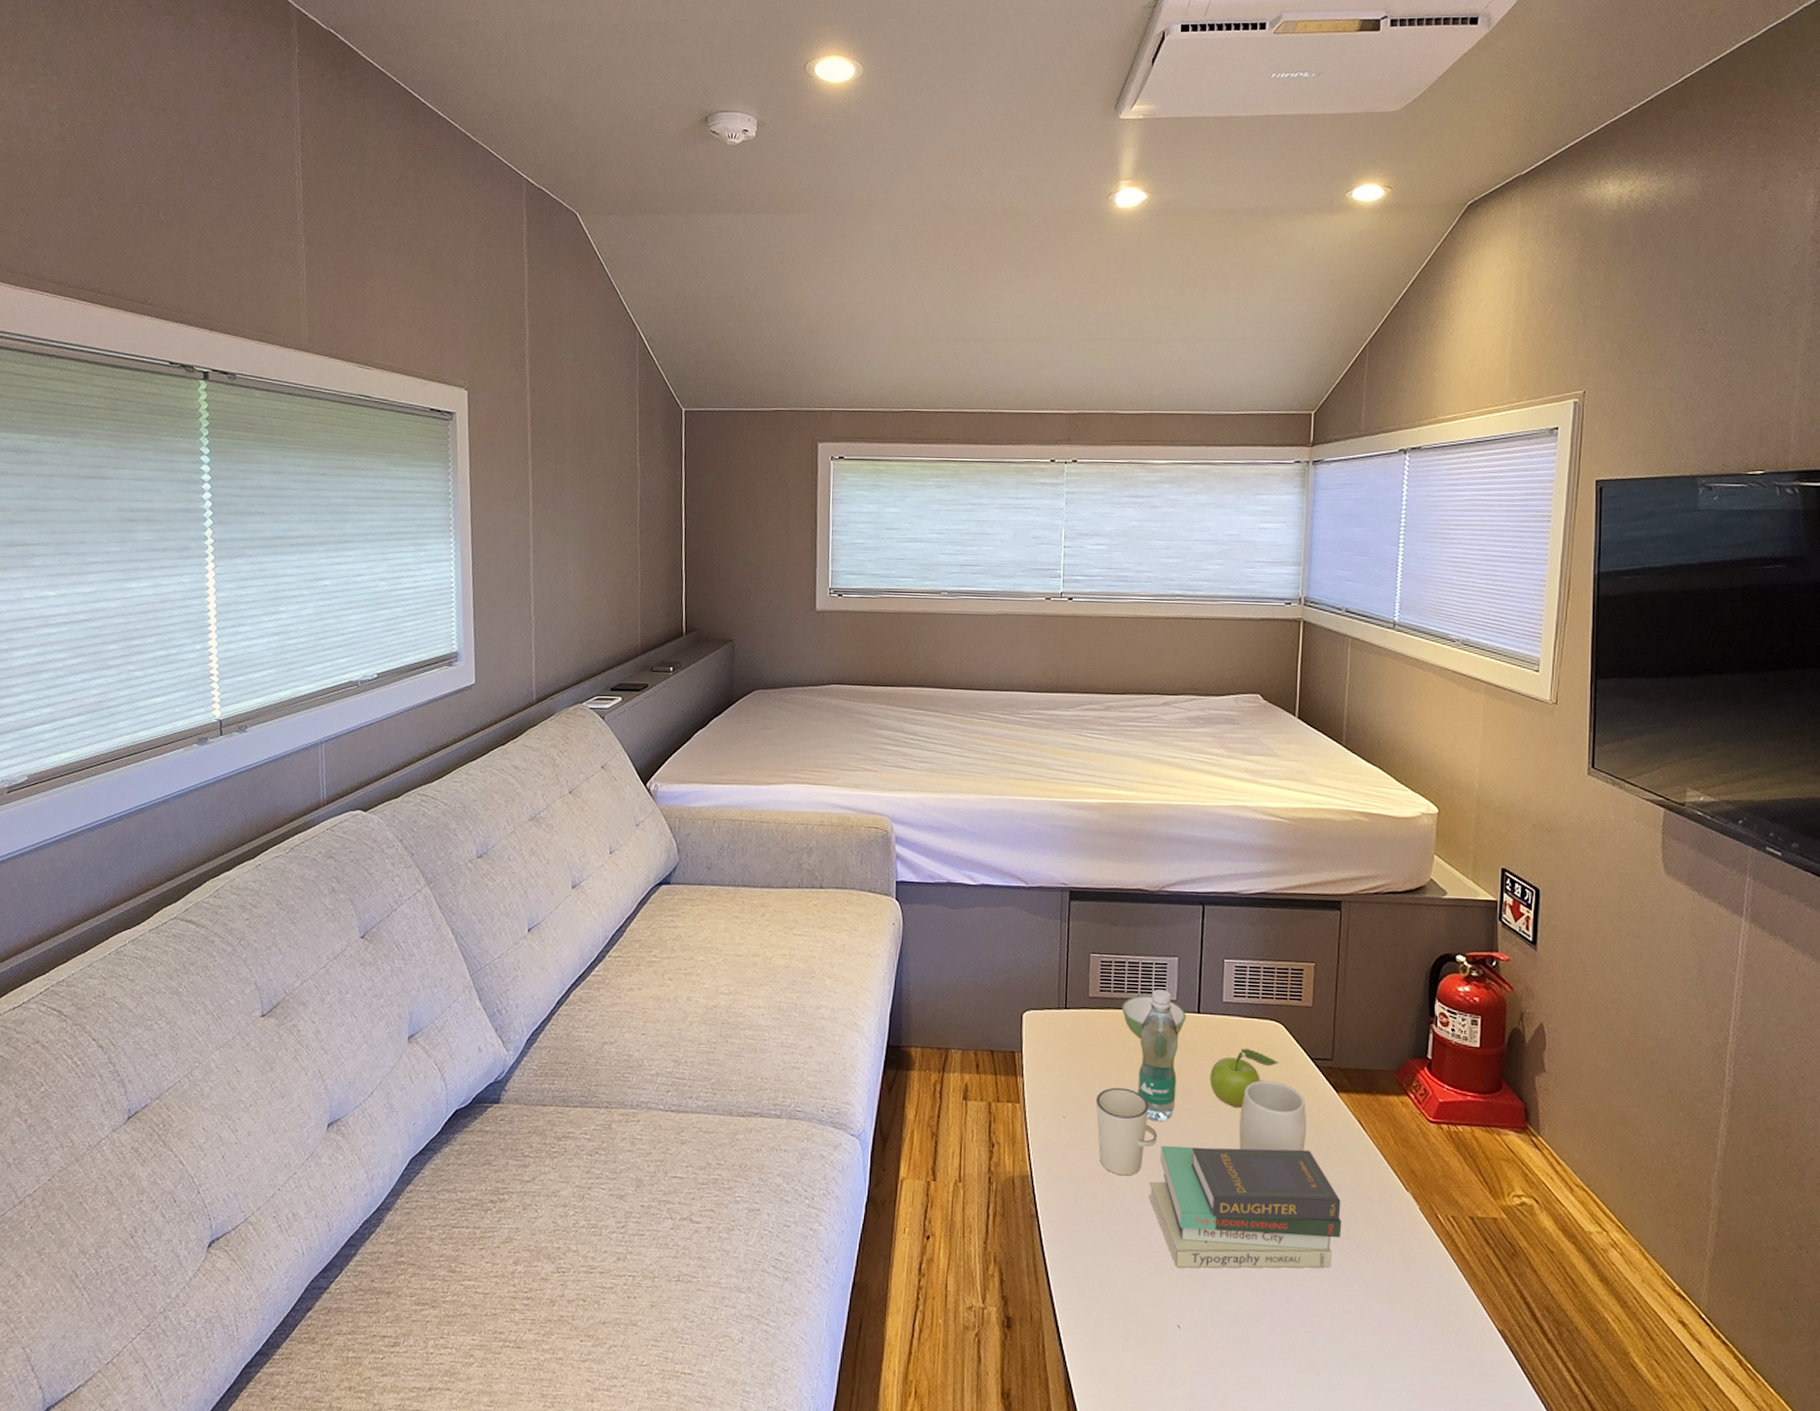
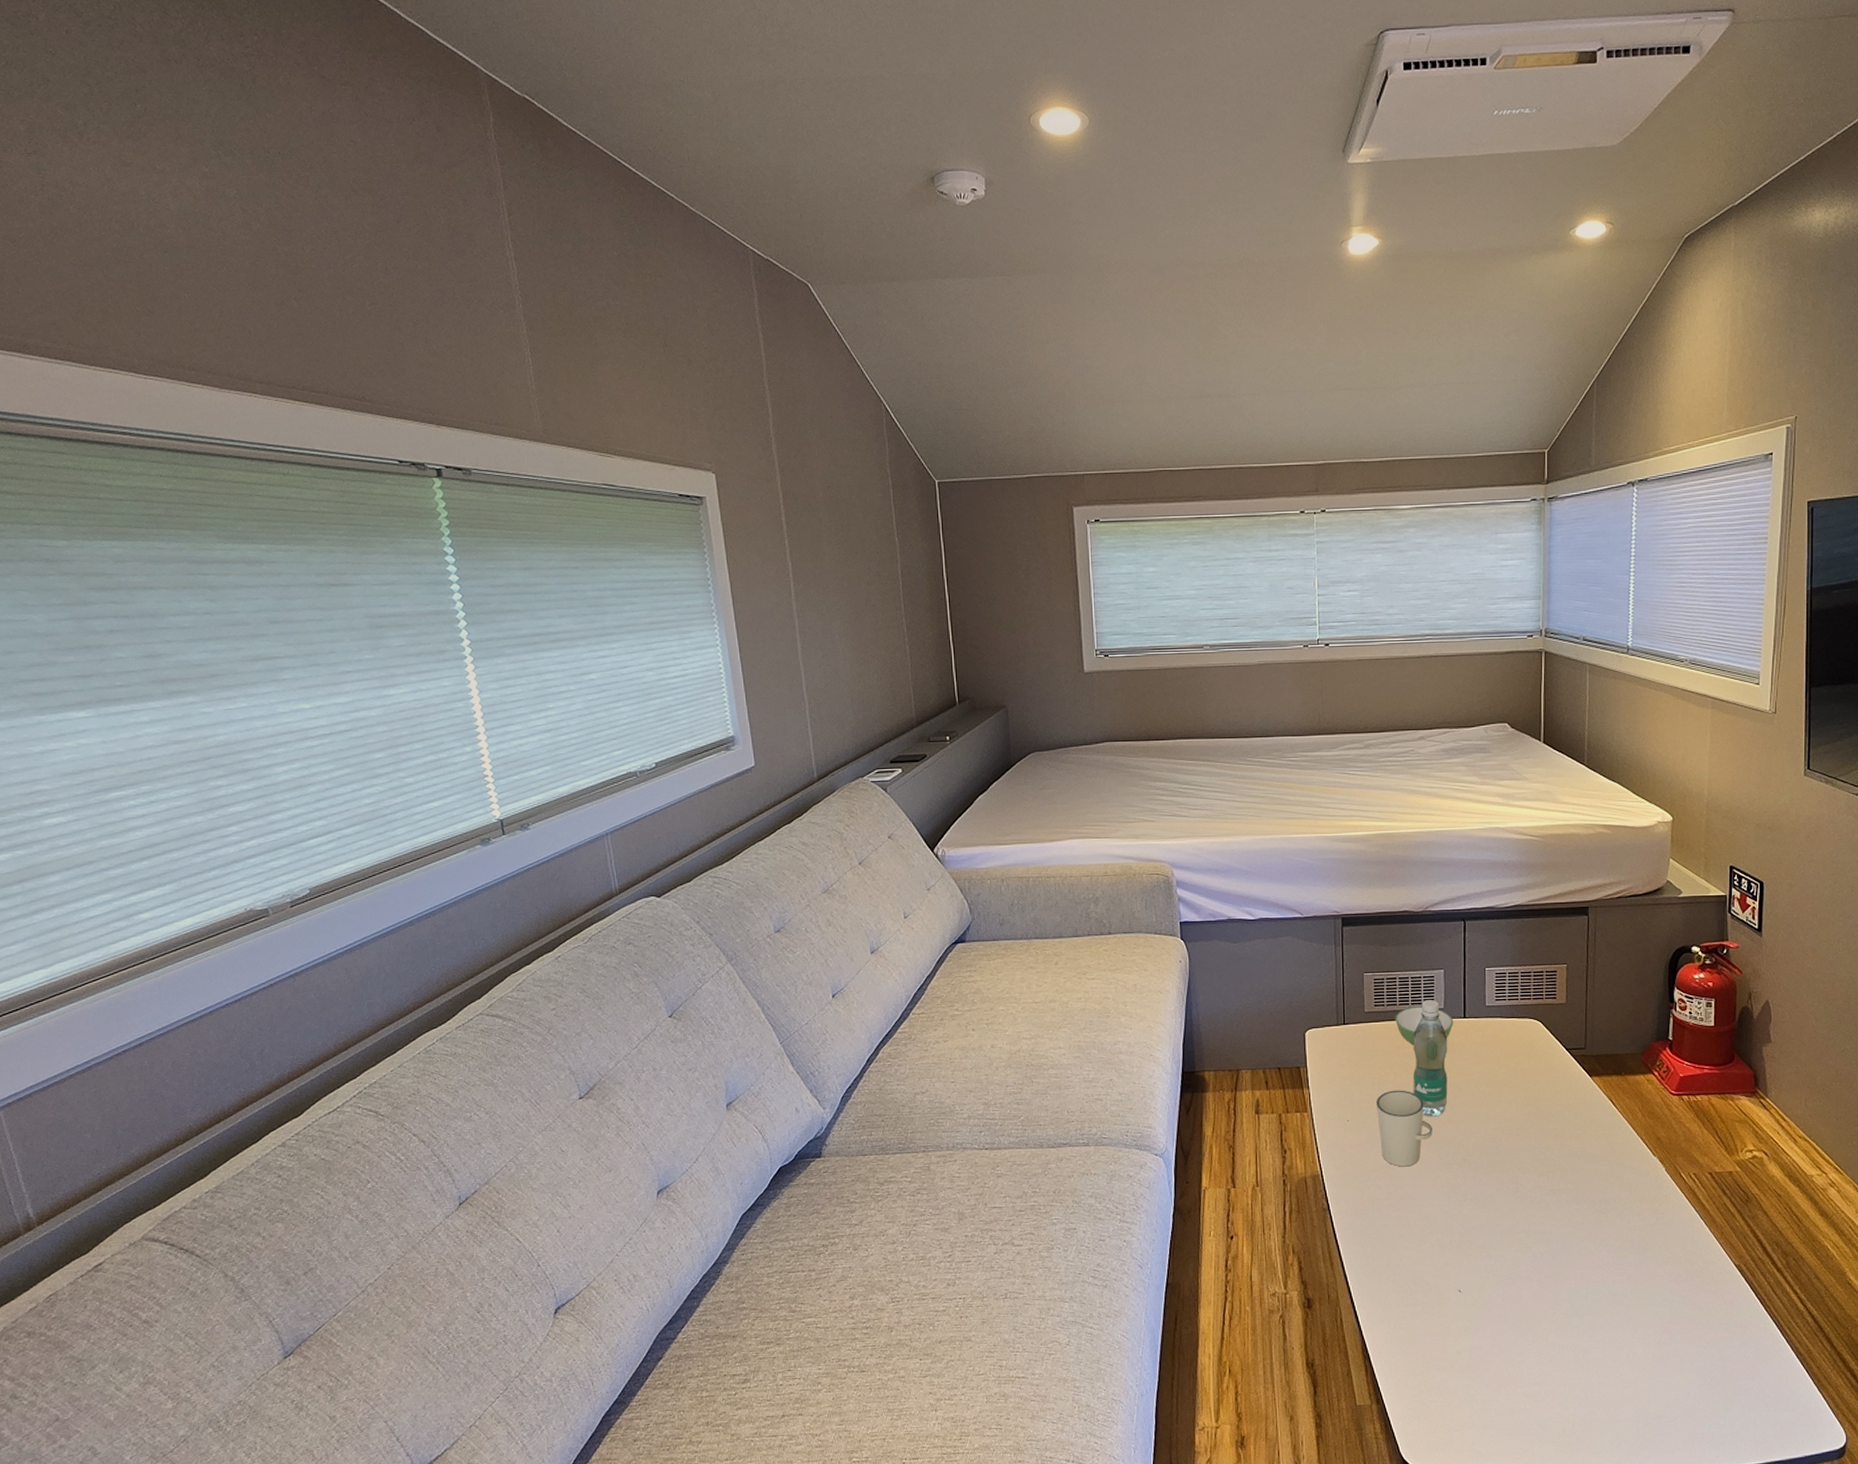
books: present [1148,1145,1342,1268] -> none [1427,1129,1599,1241]
fruit: present [1210,1049,1279,1109] -> none [1477,1046,1538,1099]
mug: present [1239,1079,1306,1152] -> none [1505,1071,1564,1134]

